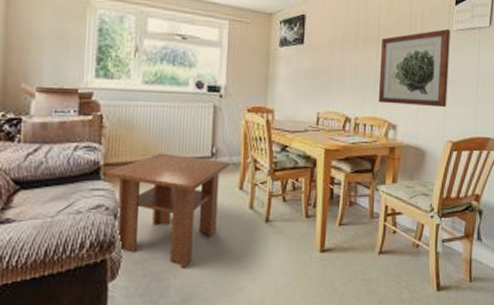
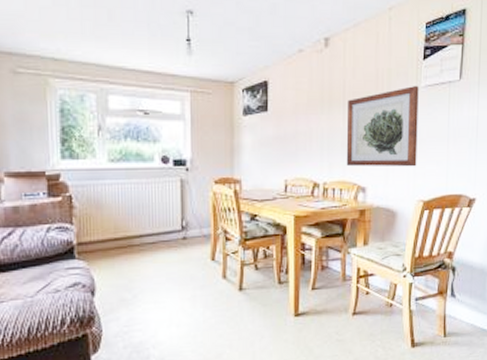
coffee table: present [105,153,231,269] -> none [79,229,201,339]

